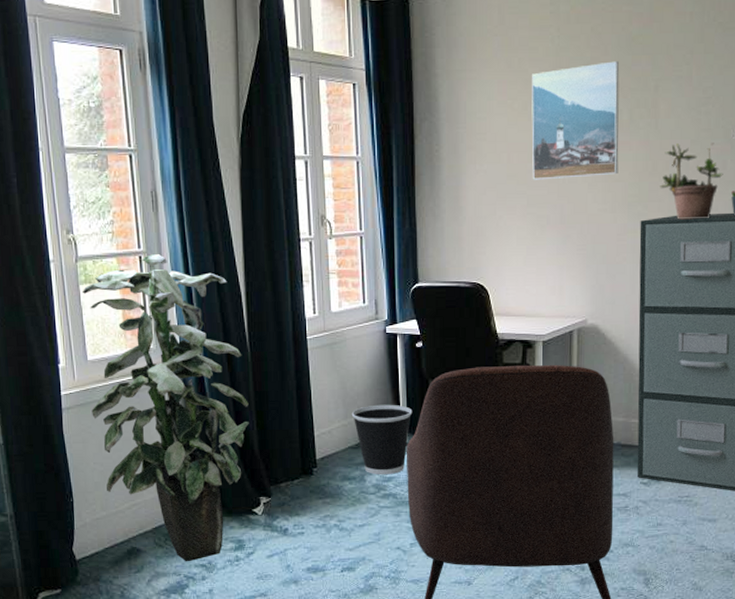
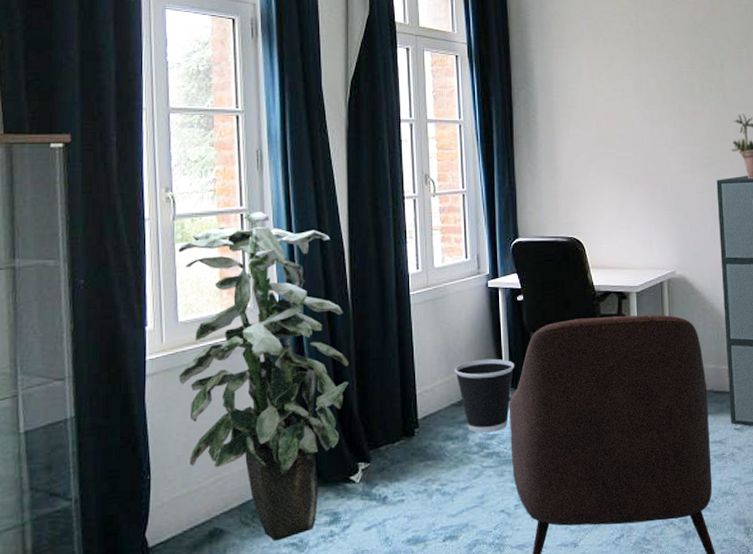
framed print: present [531,61,620,180] -> none [616,43,695,143]

